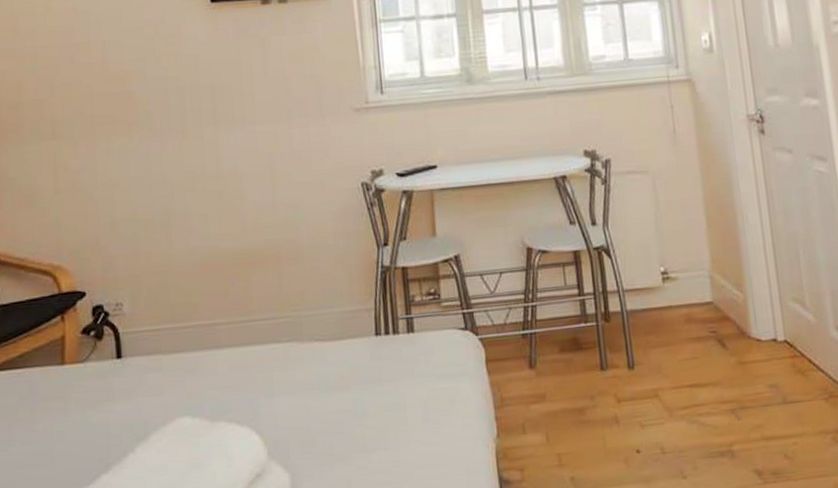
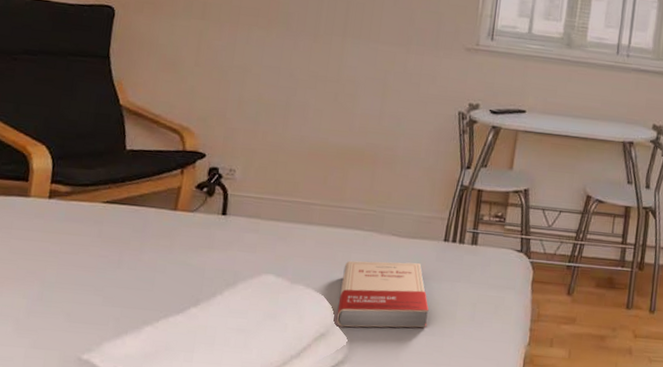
book: none [267,368,377,462] -> present [336,260,429,328]

